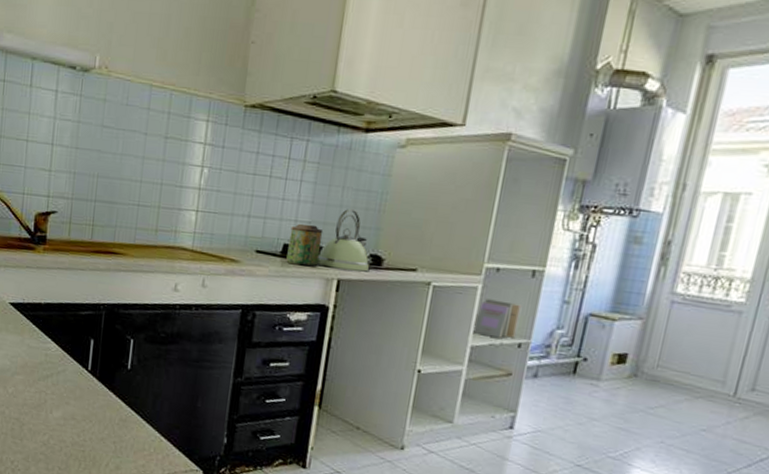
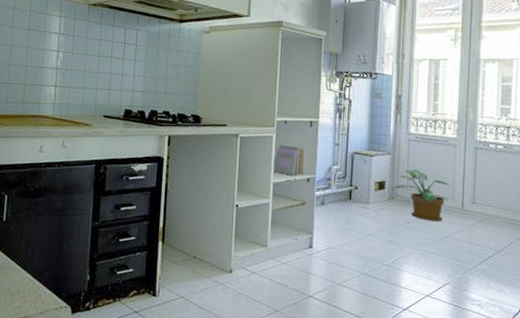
canister: present [286,223,323,267] -> none [128,93,155,127]
kettle: present [317,208,370,273] -> none [152,79,192,129]
potted plant: none [636,340,722,411] -> present [392,169,449,222]

